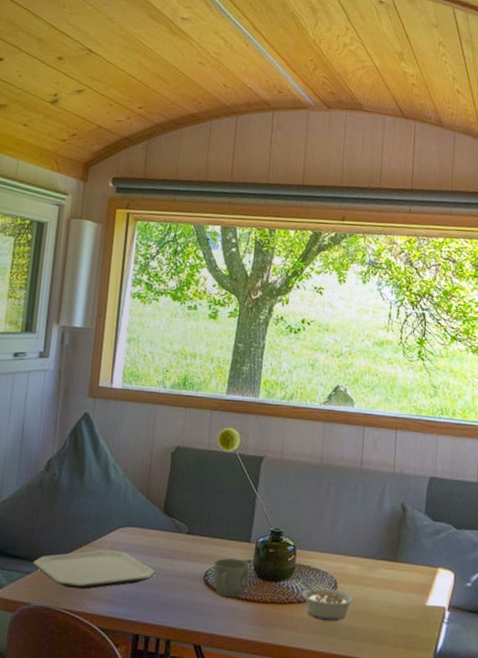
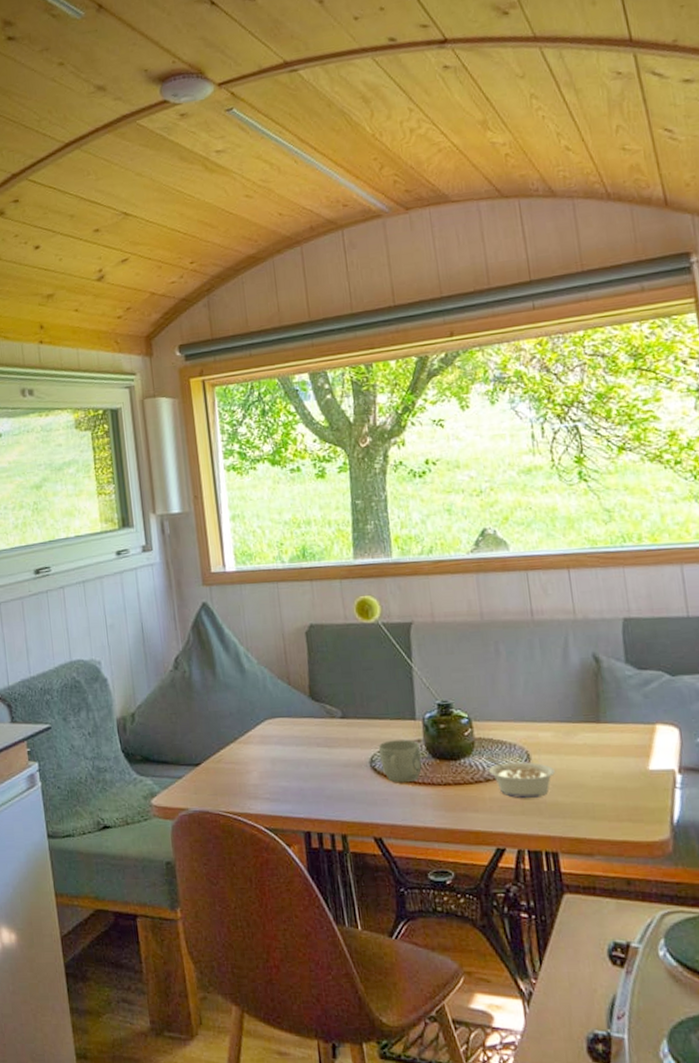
plate: present [32,550,156,590] -> none [181,745,315,790]

